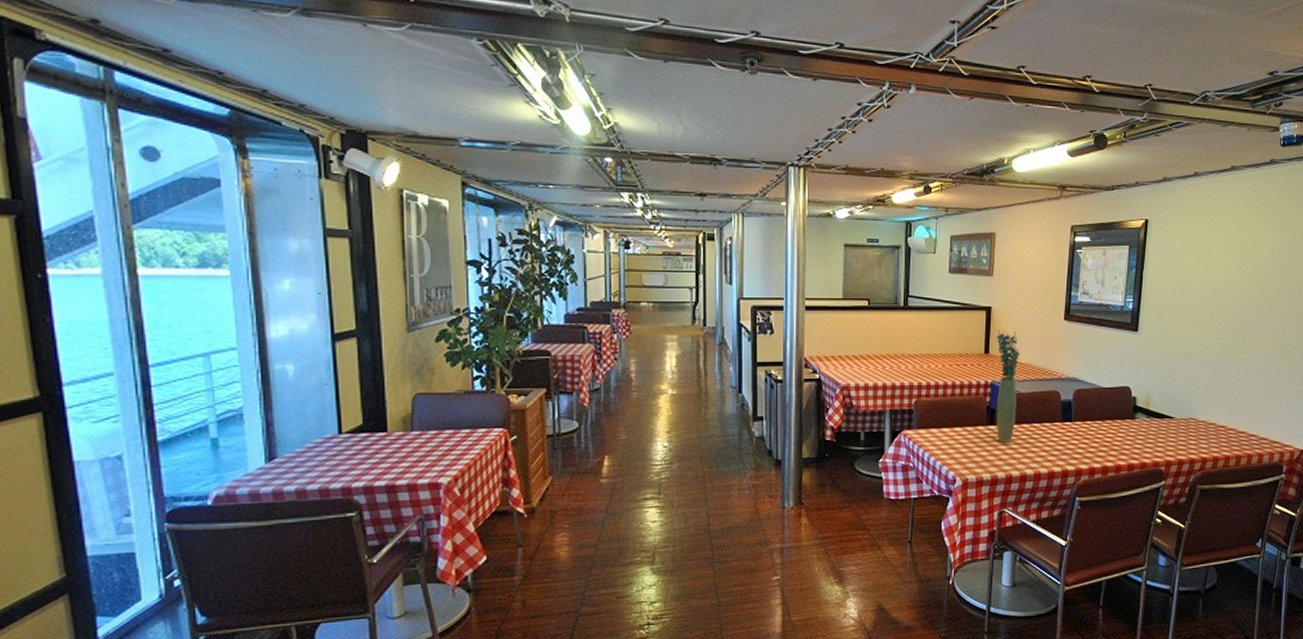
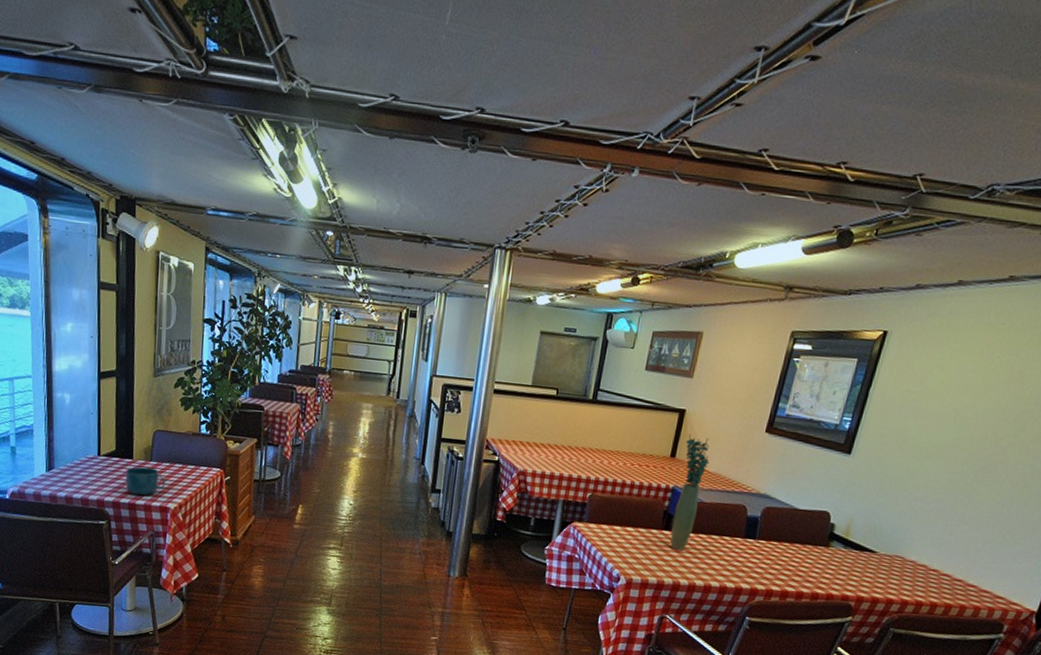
cup: none [379,438,434,475] -> present [125,466,166,496]

